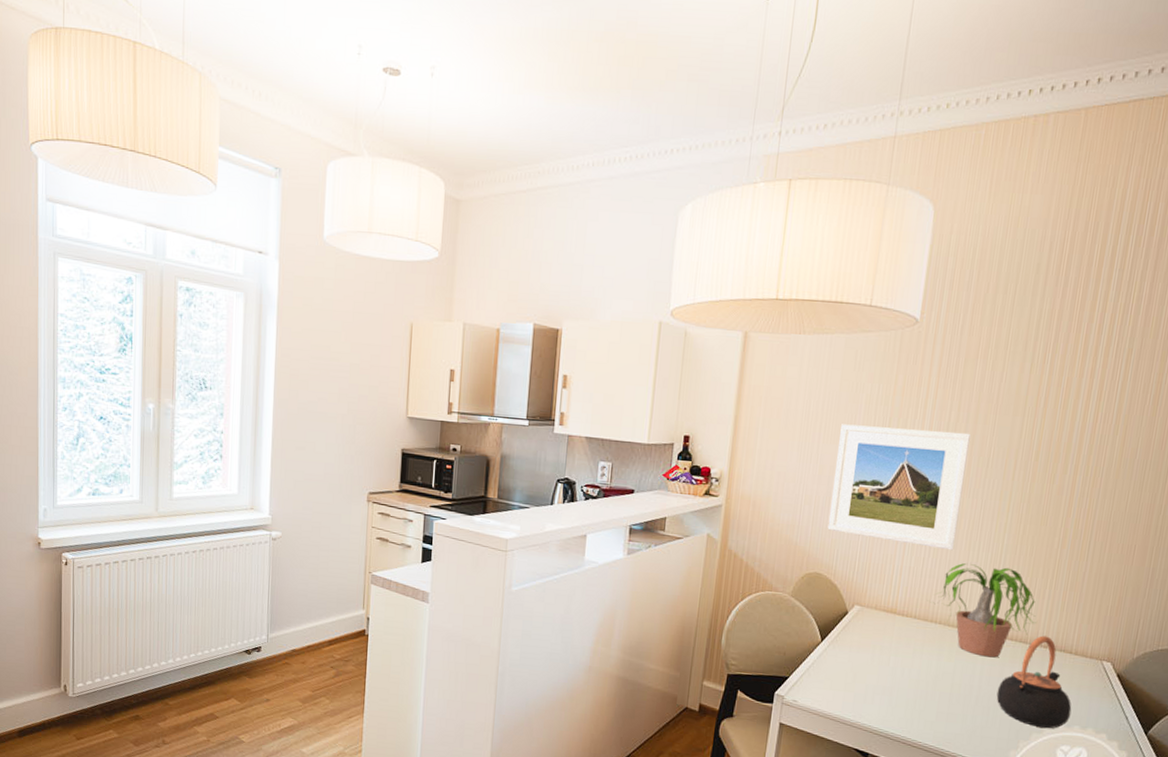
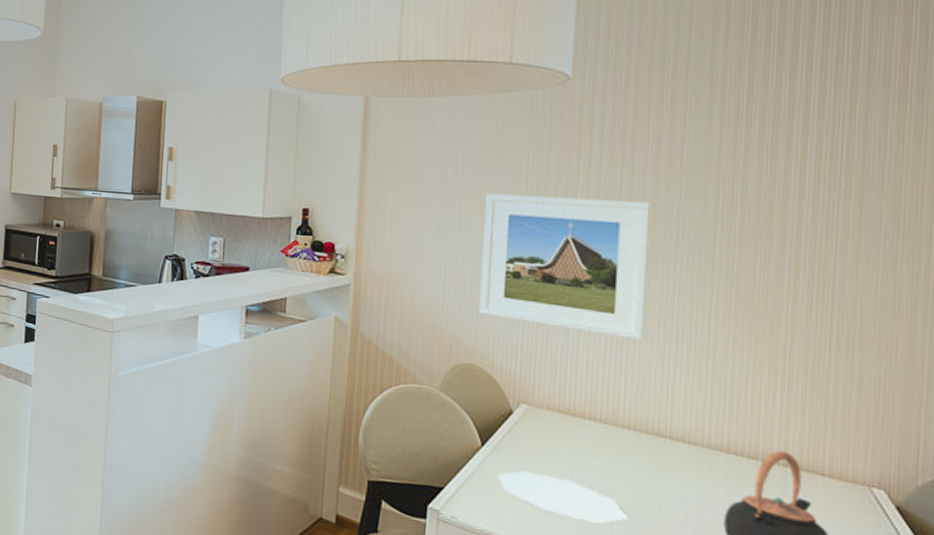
plate: none [831,660,928,699] -> present [497,471,628,524]
potted plant: present [933,563,1036,658] -> none [623,356,768,476]

